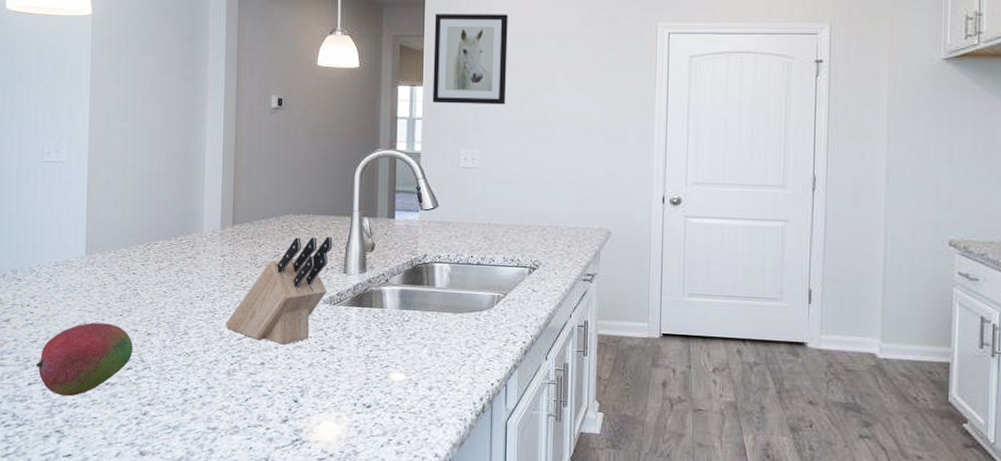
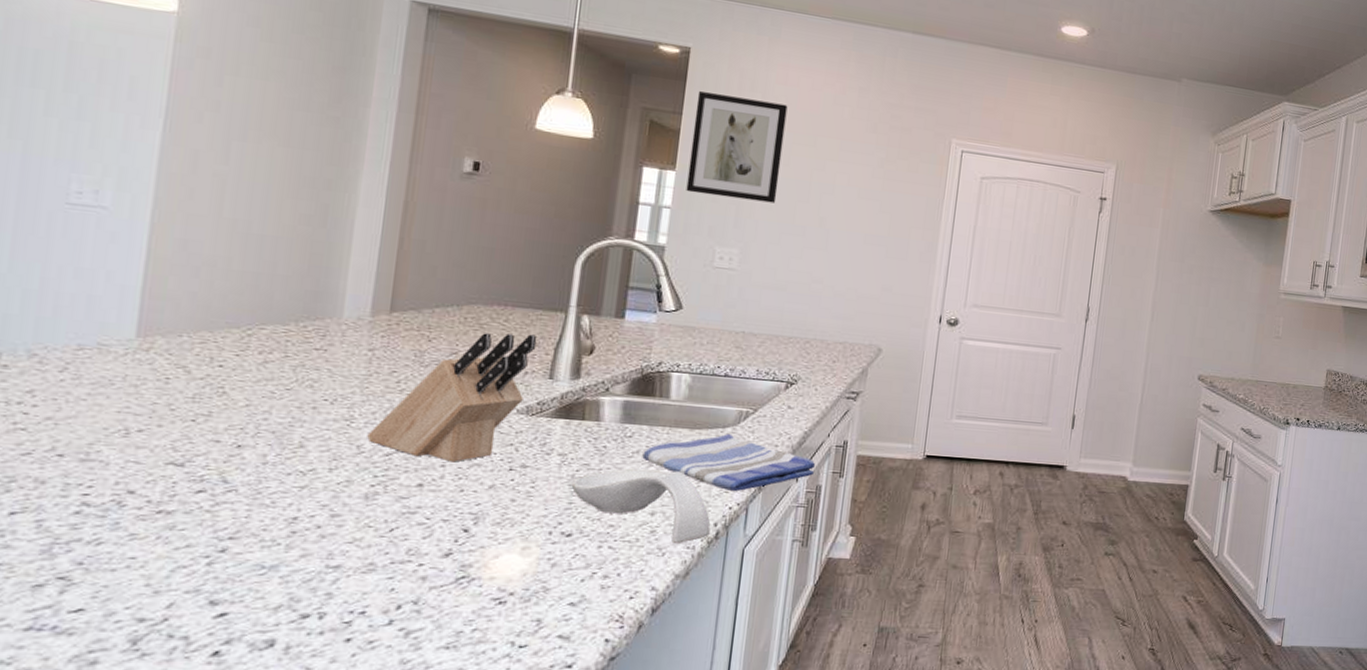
fruit: present [36,322,133,397] -> none [26,429,211,530]
spoon rest: none [367,348,477,417] -> present [571,468,711,545]
dish towel: none [417,316,562,369] -> present [641,433,816,491]

